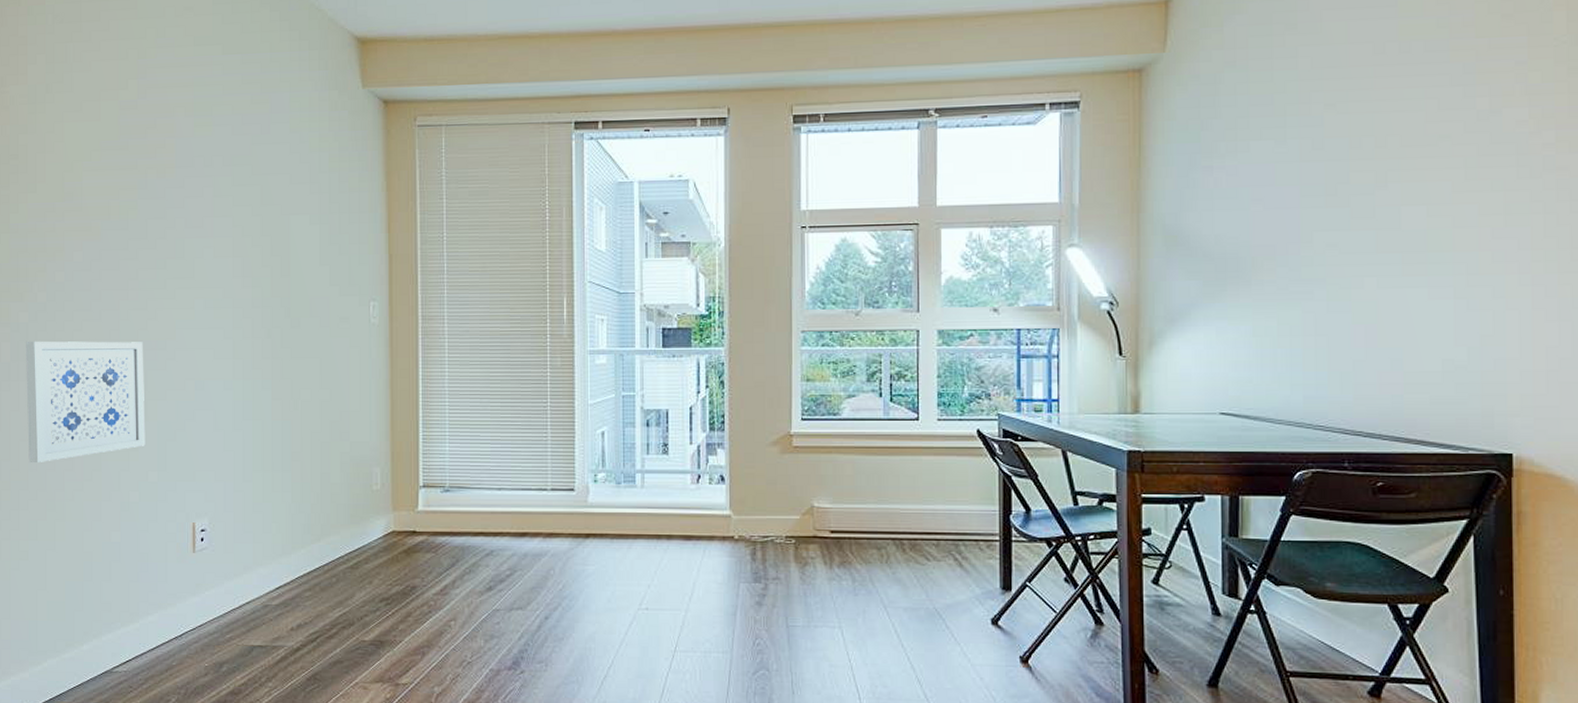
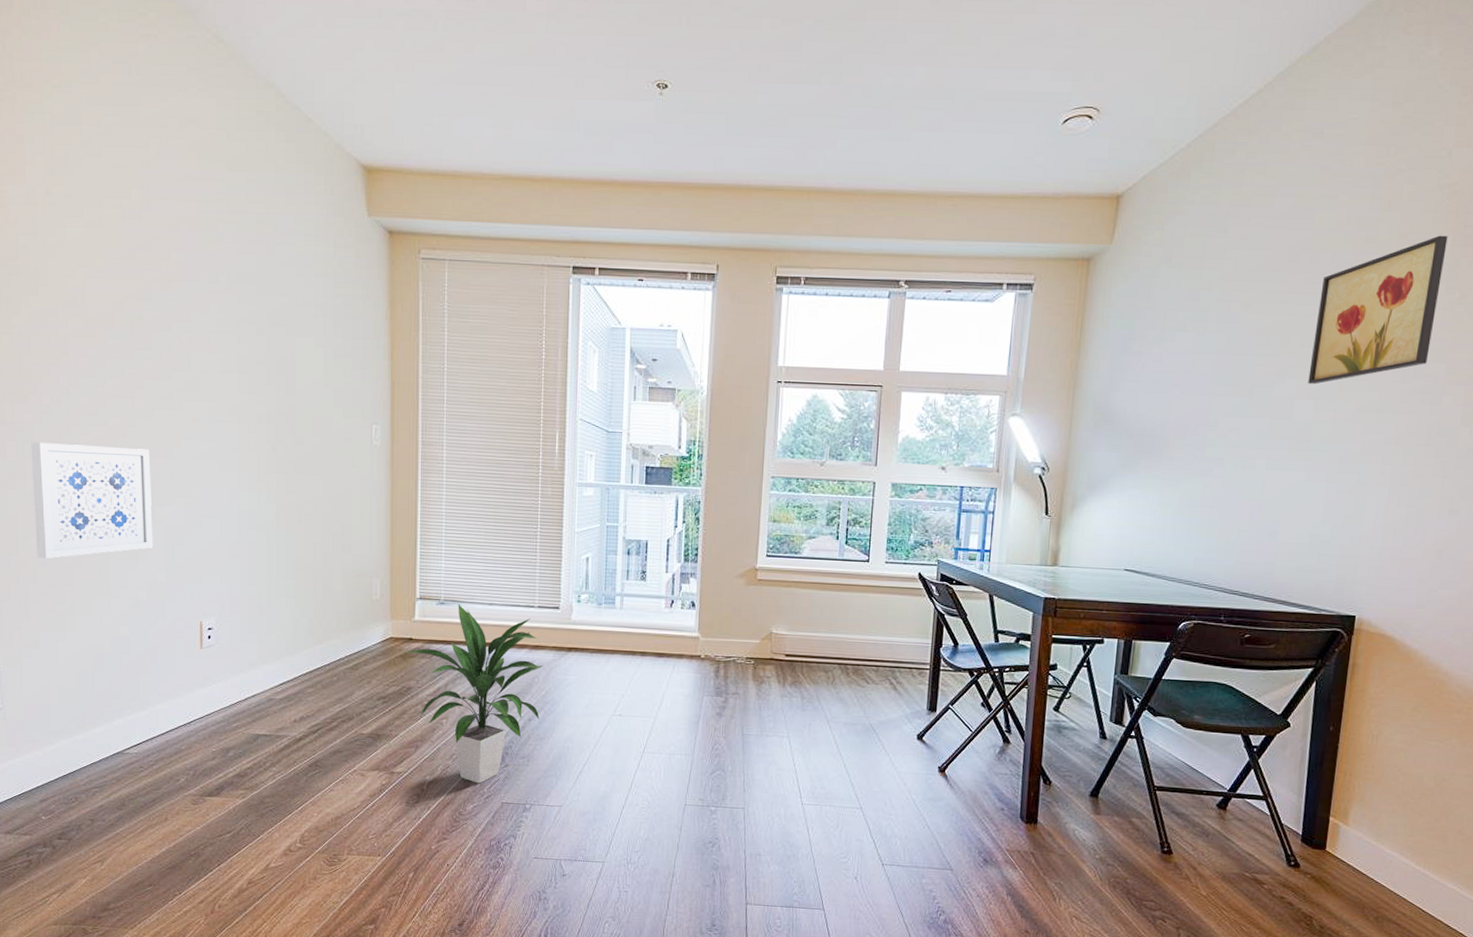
indoor plant: none [406,490,560,694] -> present [403,603,544,784]
wall art: none [1414,11,1562,188] -> present [1308,235,1448,385]

